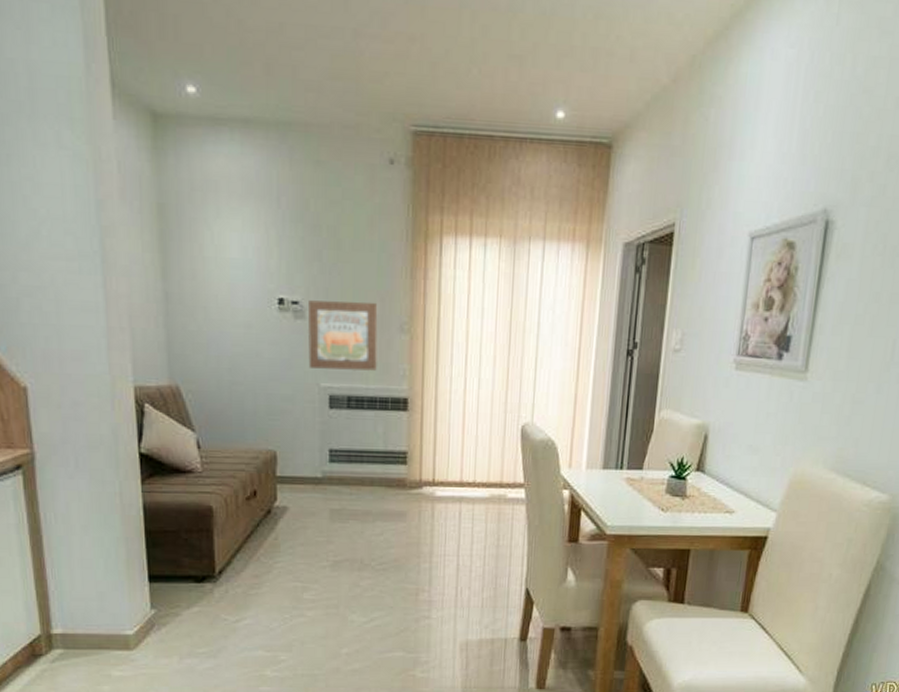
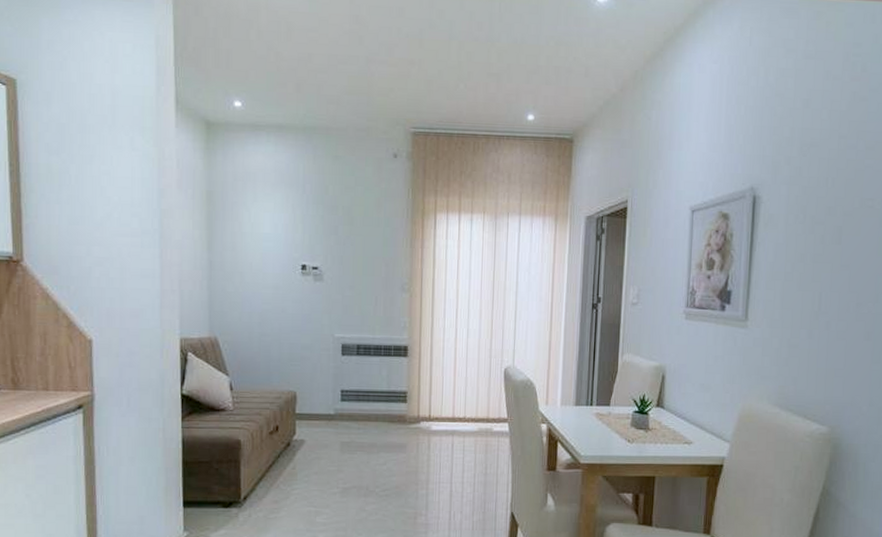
wall art: present [308,300,378,371] -> none [325,266,383,323]

